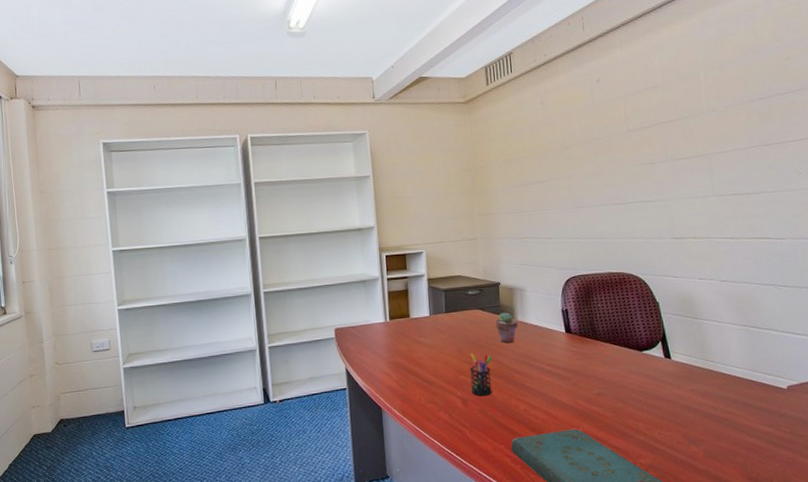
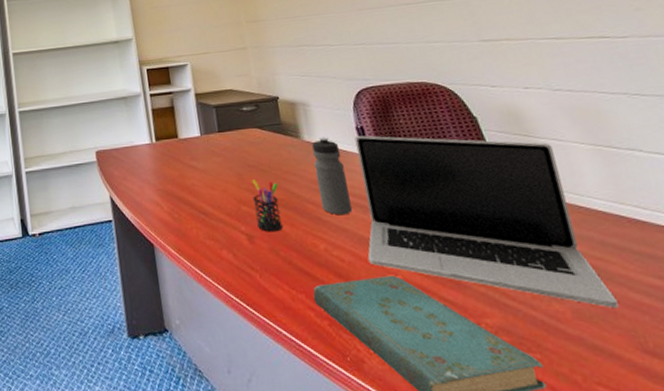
potted succulent: present [494,312,518,343] -> none [276,131,305,167]
water bottle: none [523,318,550,382] -> present [312,137,352,215]
laptop: none [557,317,738,449] -> present [354,135,619,308]

